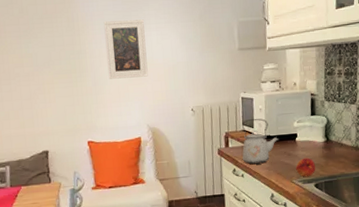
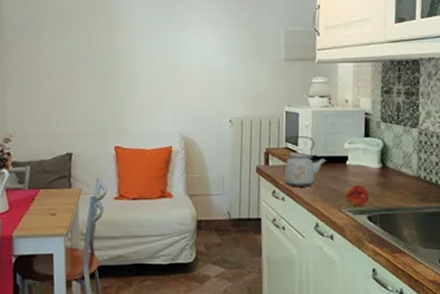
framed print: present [103,19,148,79] -> none [143,23,185,82]

